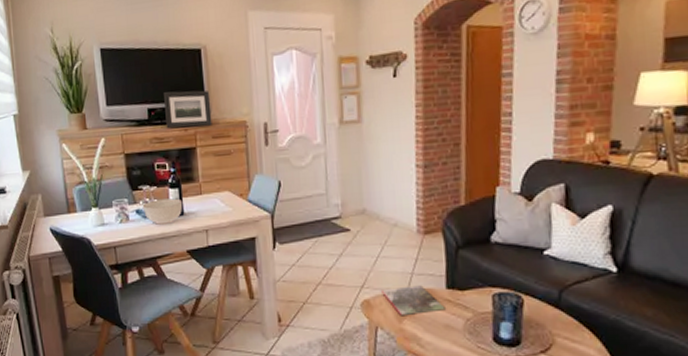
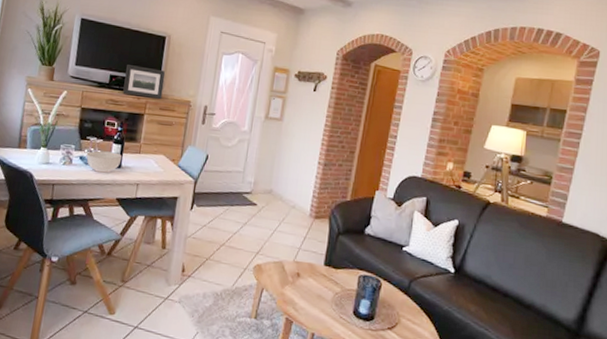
magazine: present [382,285,445,317] -> none [272,257,321,283]

